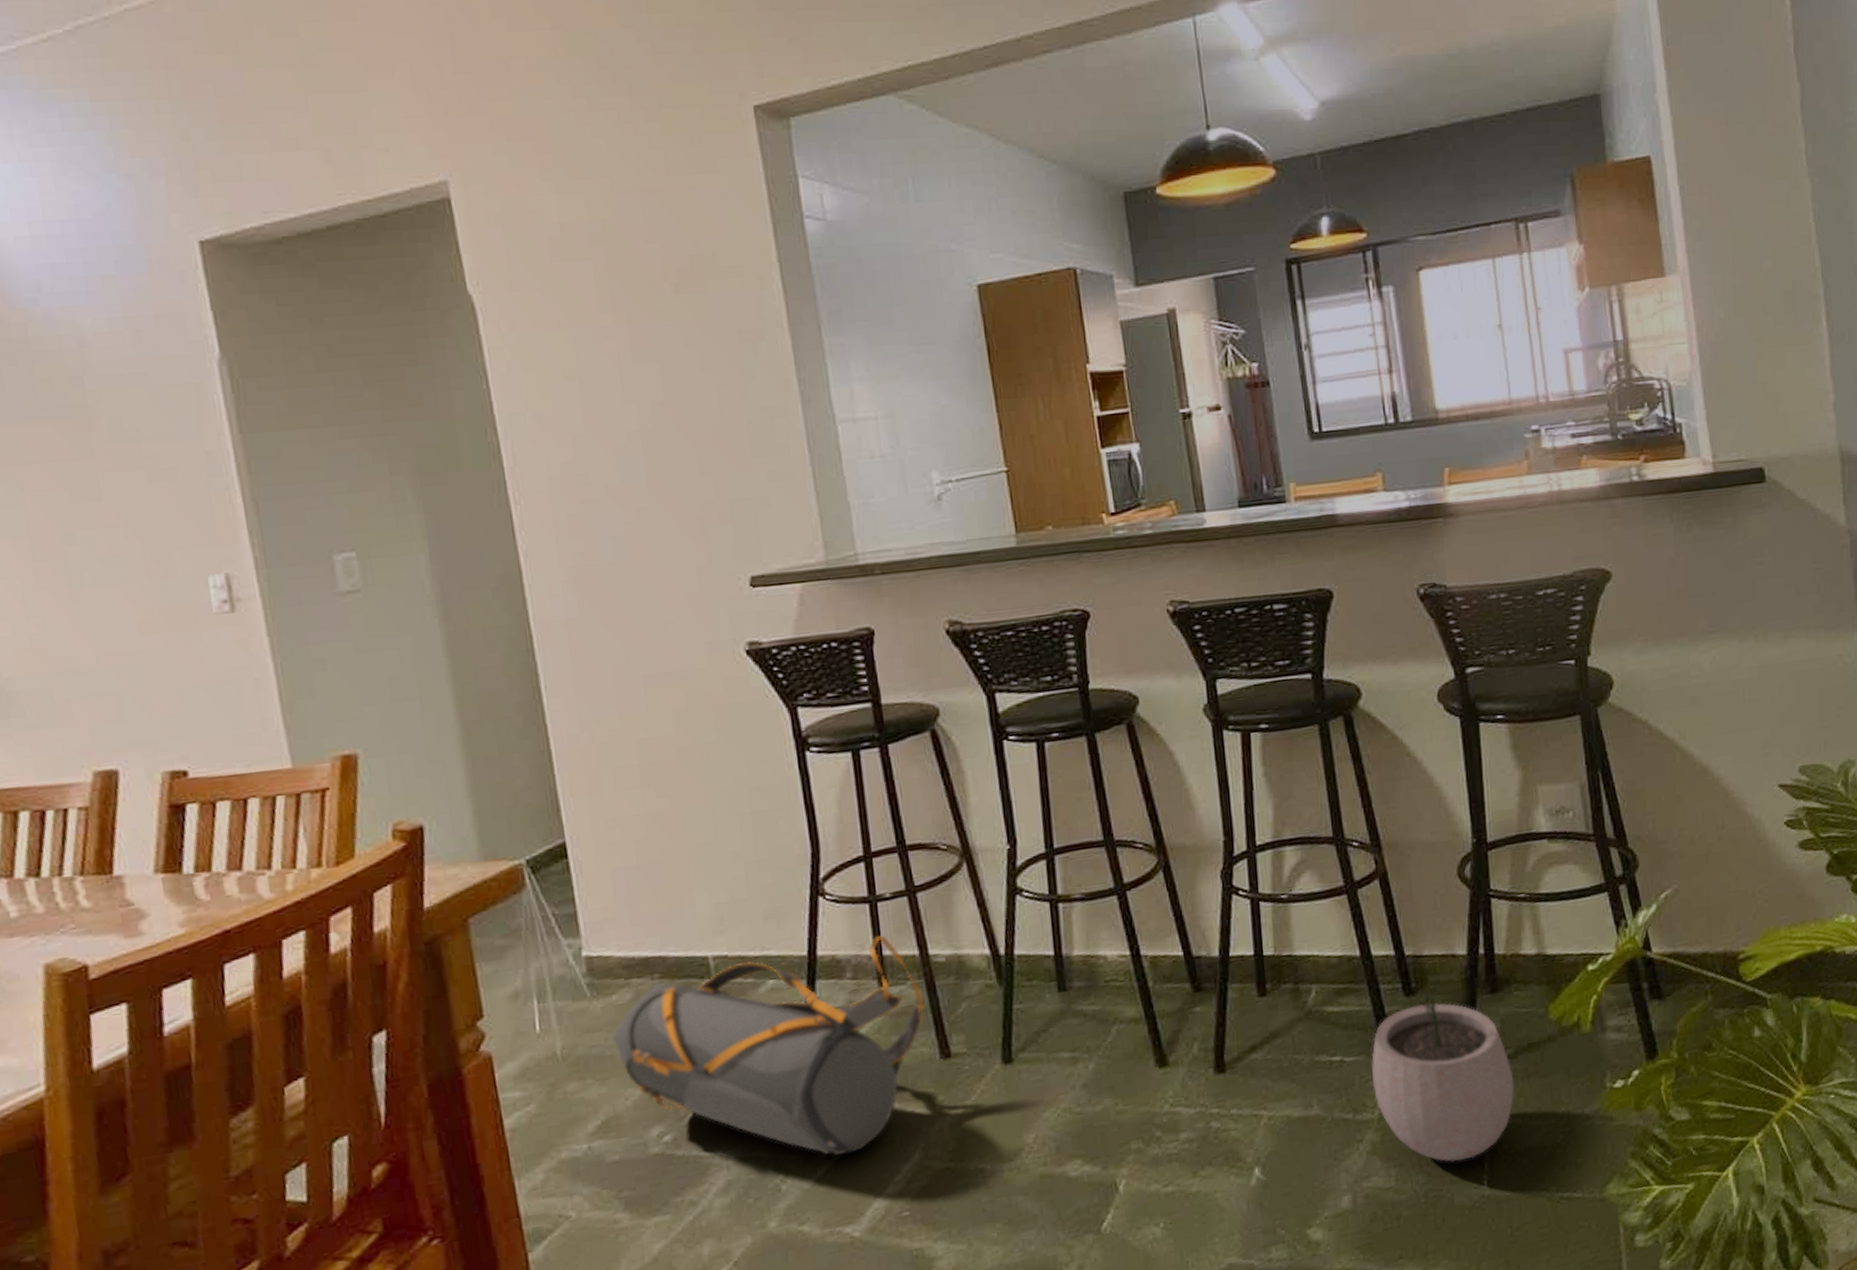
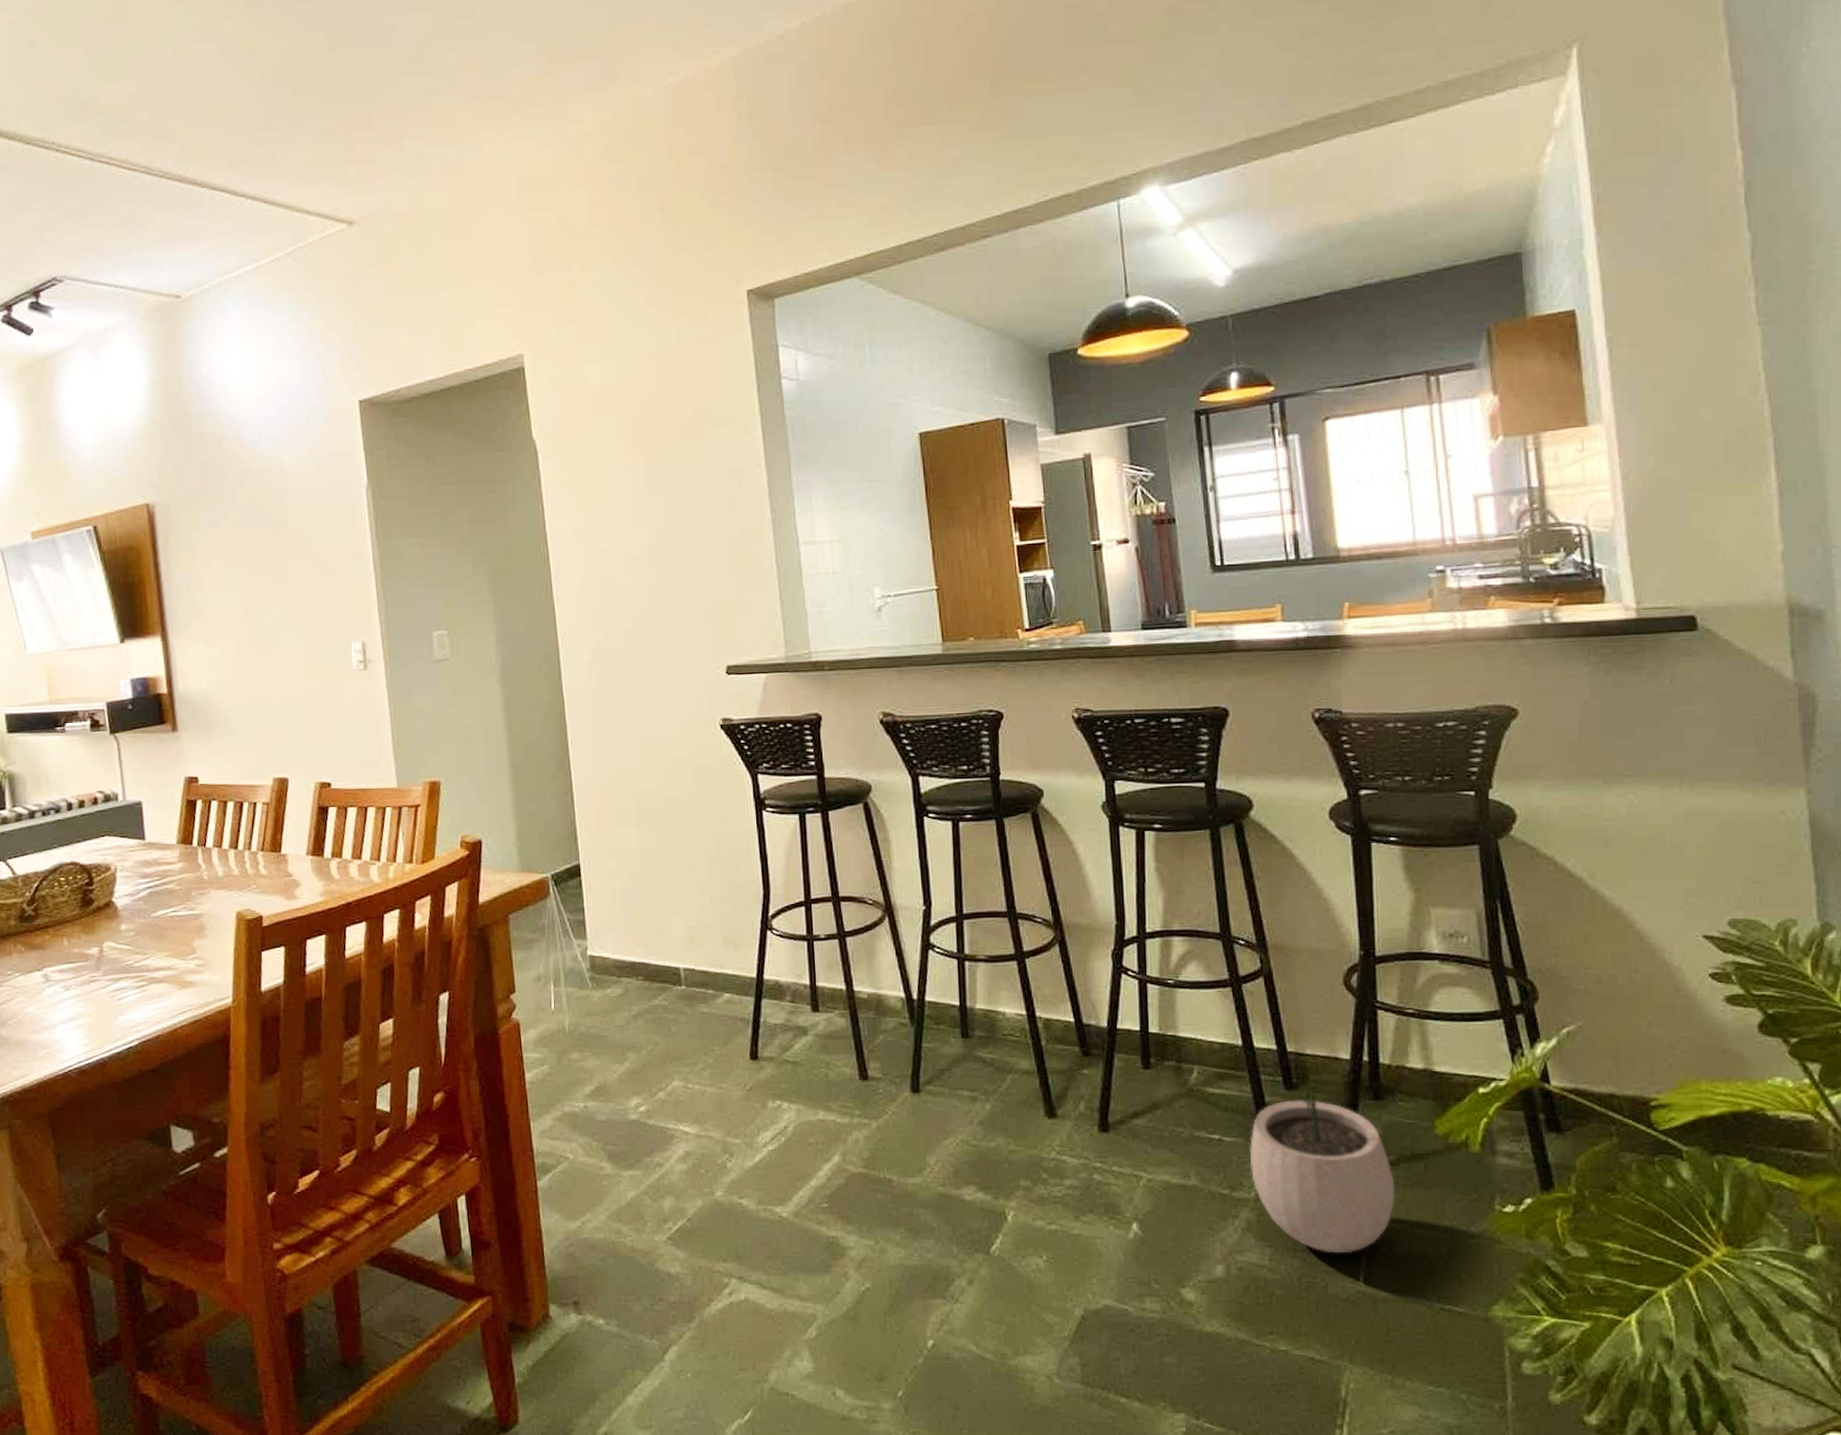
backpack: present [612,935,924,1155] -> none [606,969,848,1146]

